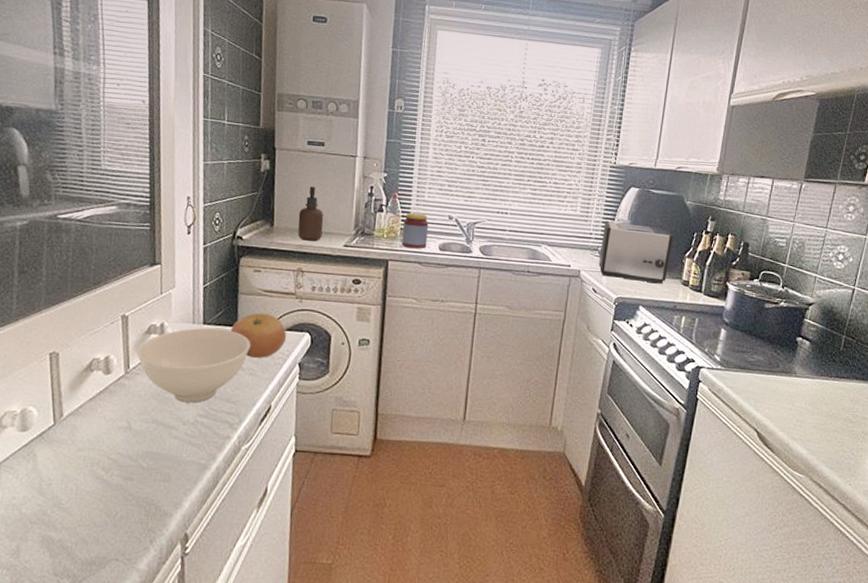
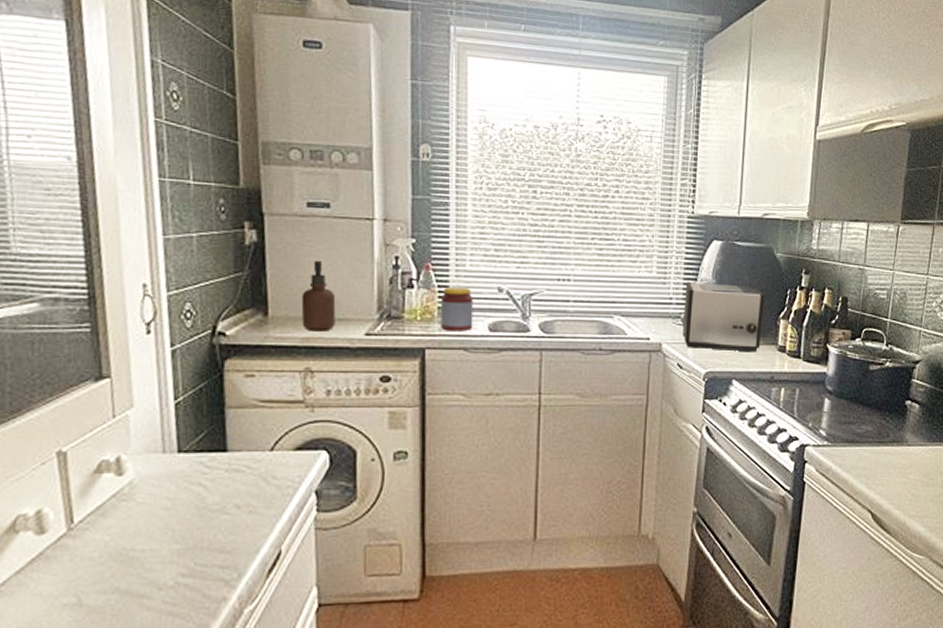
bowl: present [136,328,251,403] -> none [82,457,248,560]
fruit: present [230,313,287,358] -> none [216,430,297,490]

